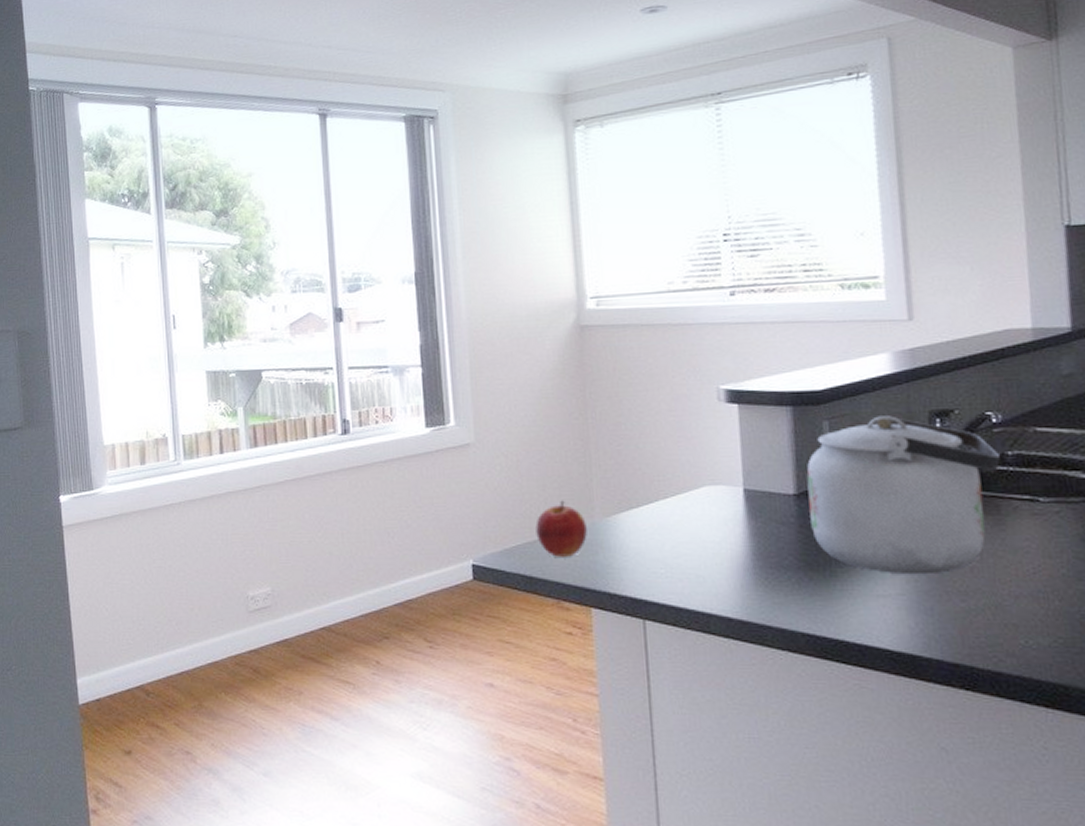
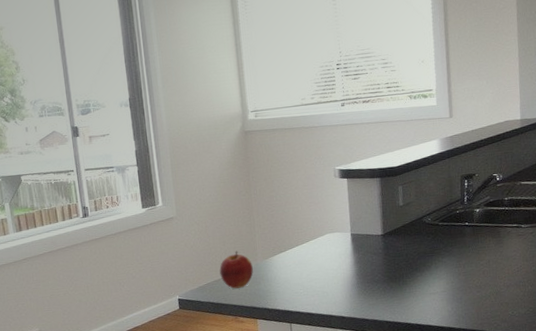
kettle: present [806,415,1000,575] -> none [389,180,501,279]

